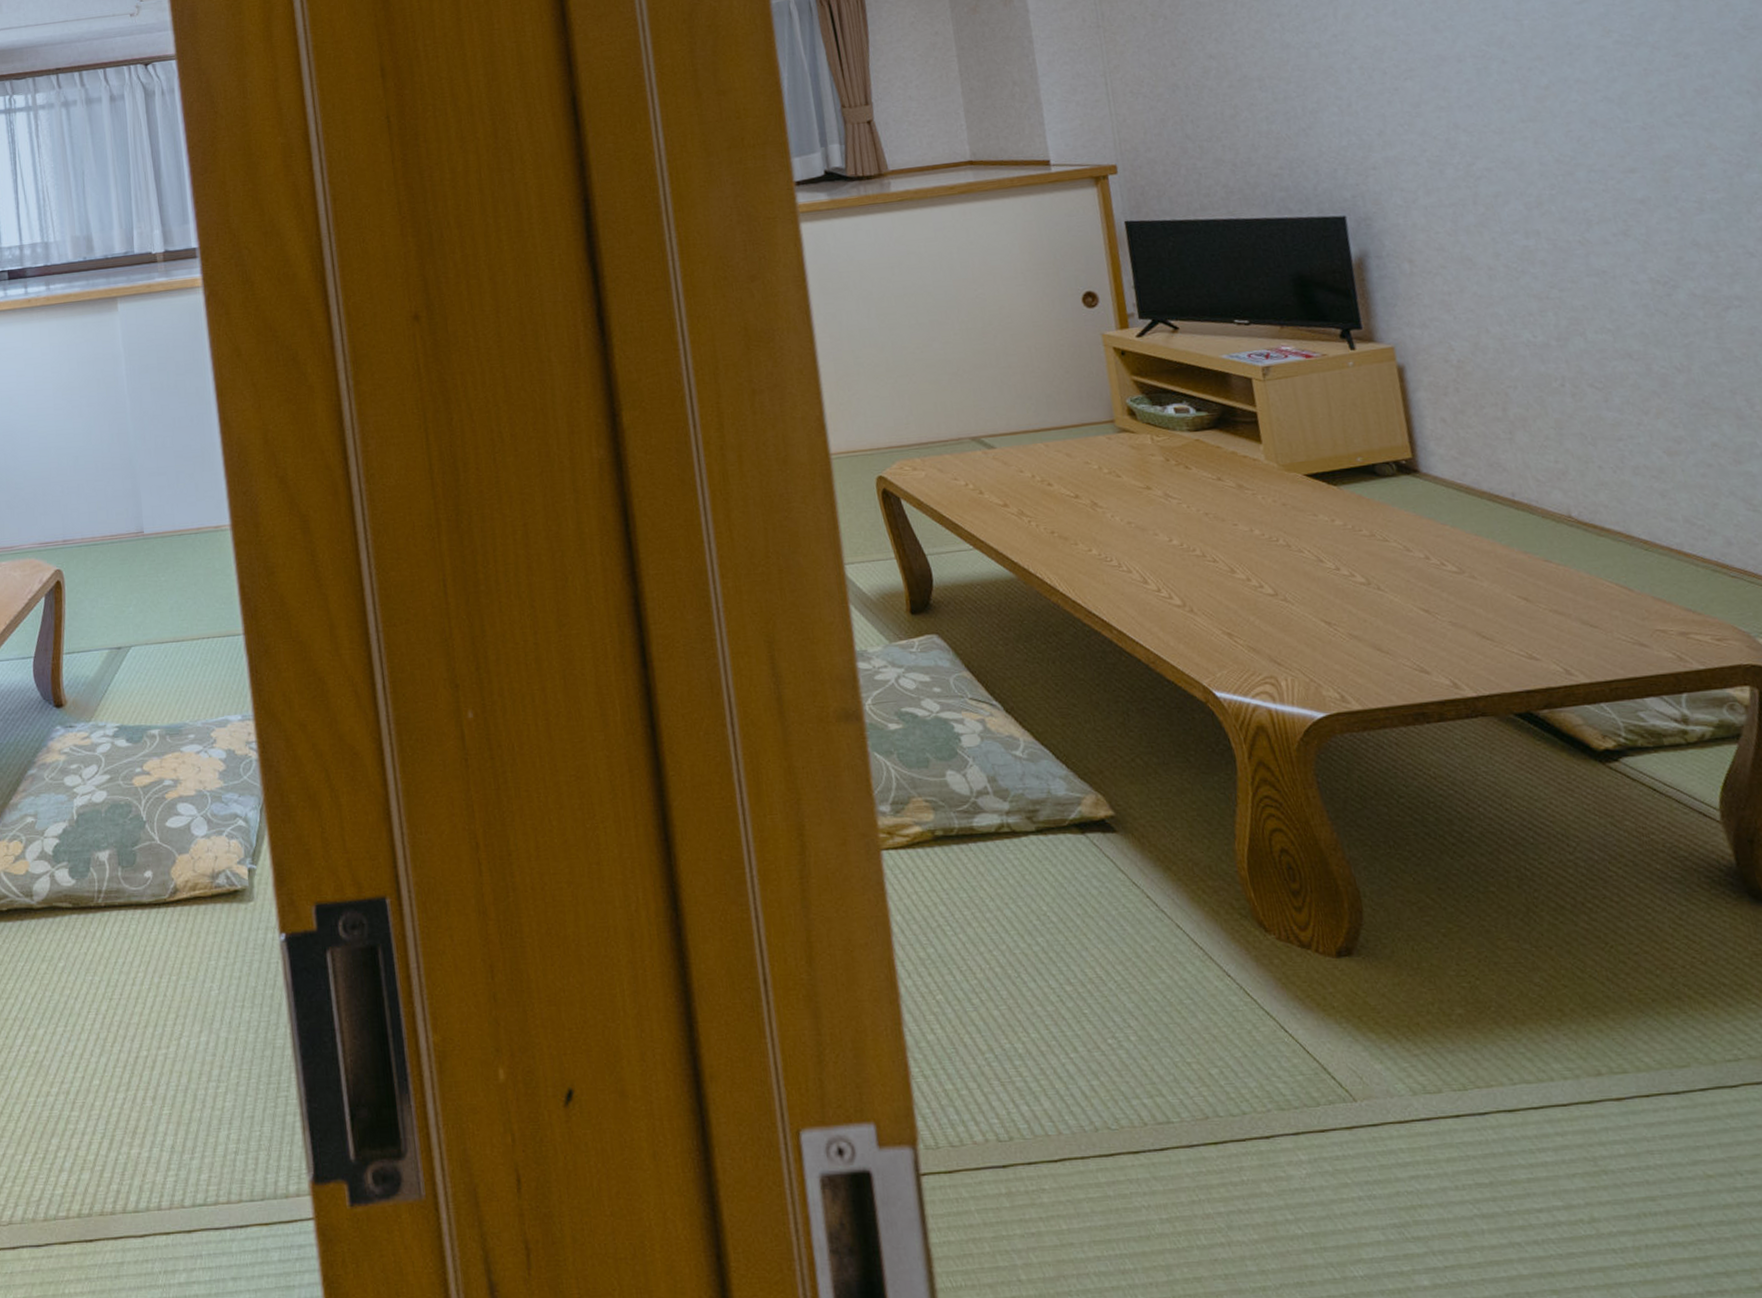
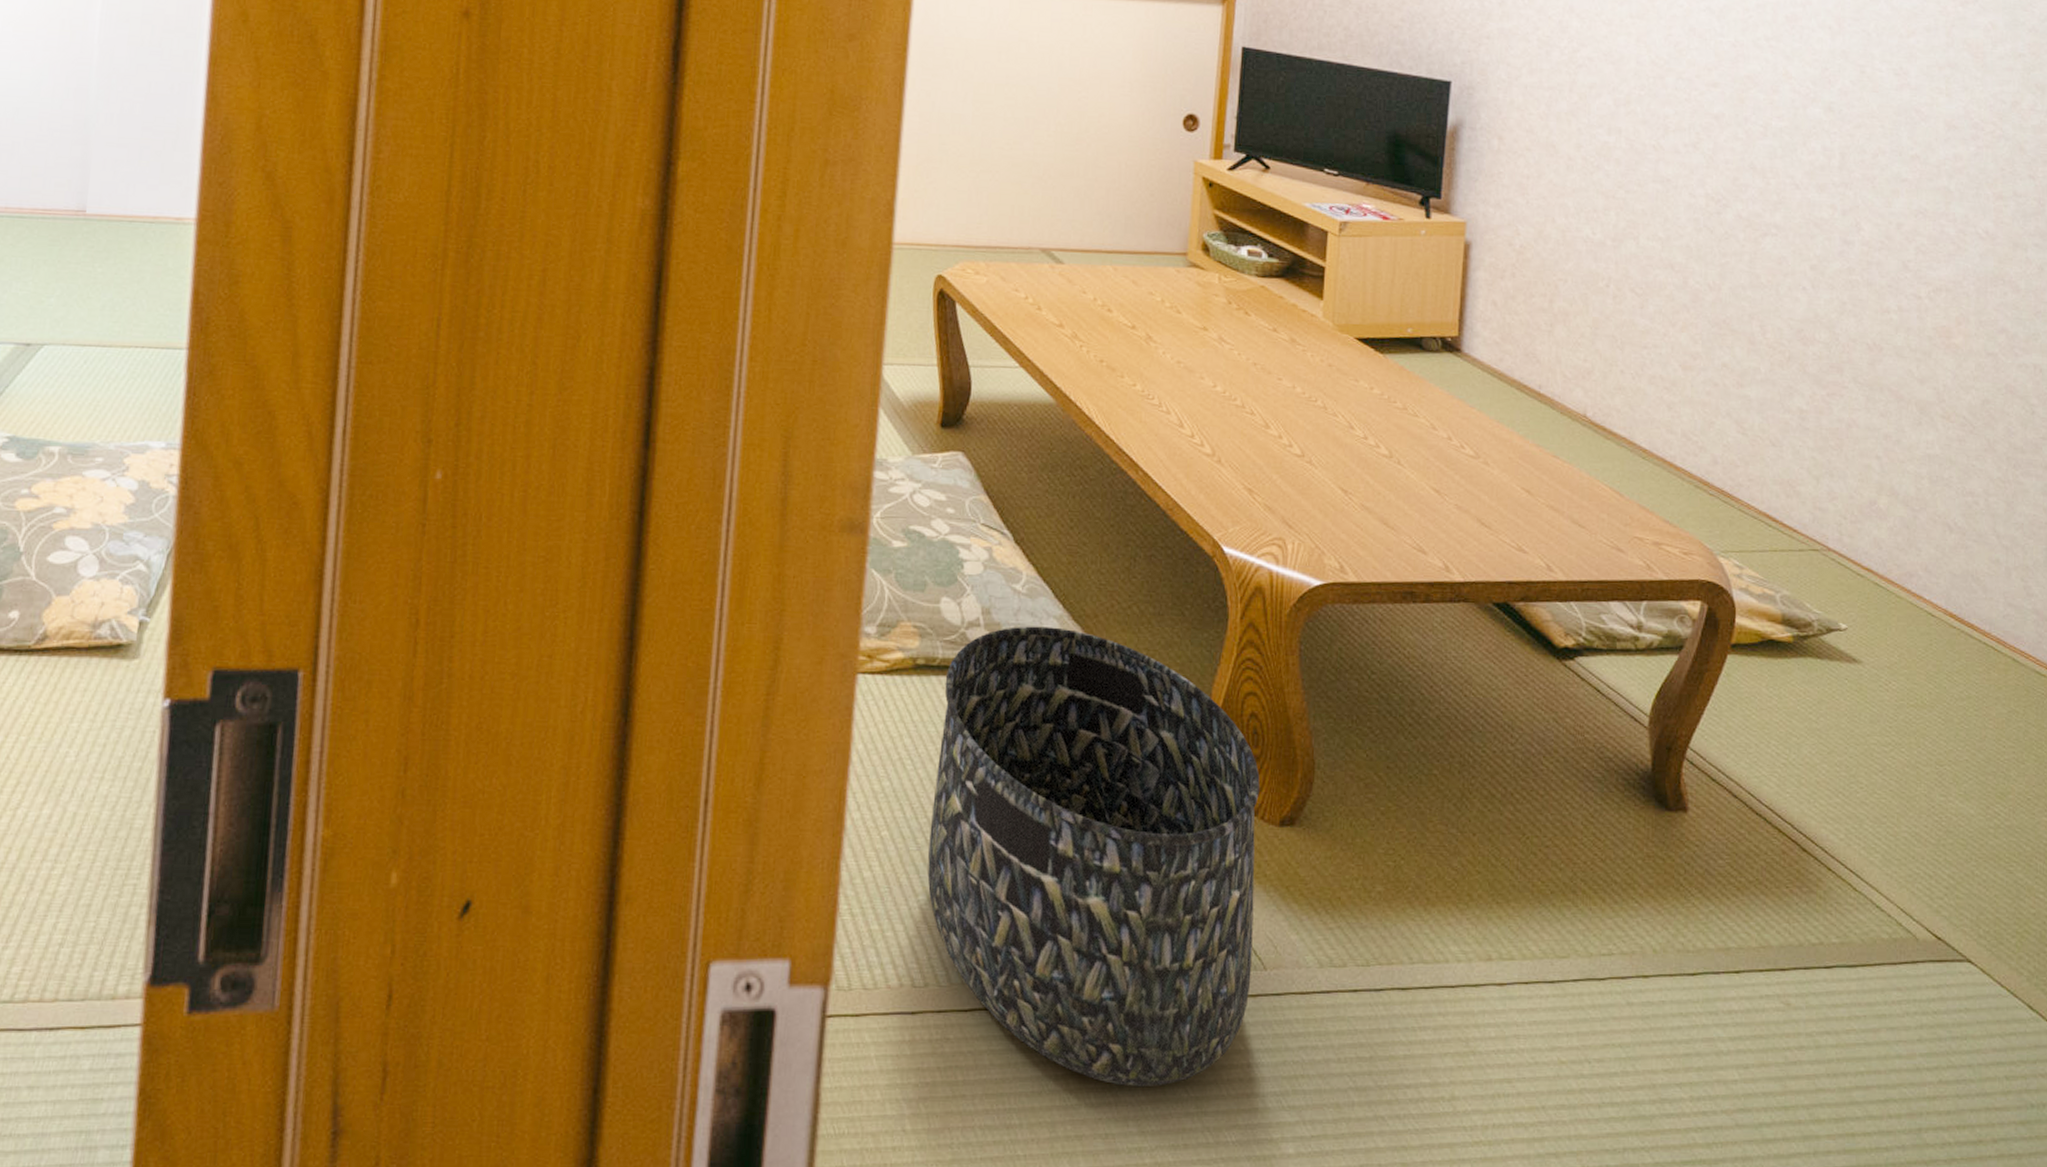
basket: none [966,787,1345,1227] -> present [927,626,1260,1088]

